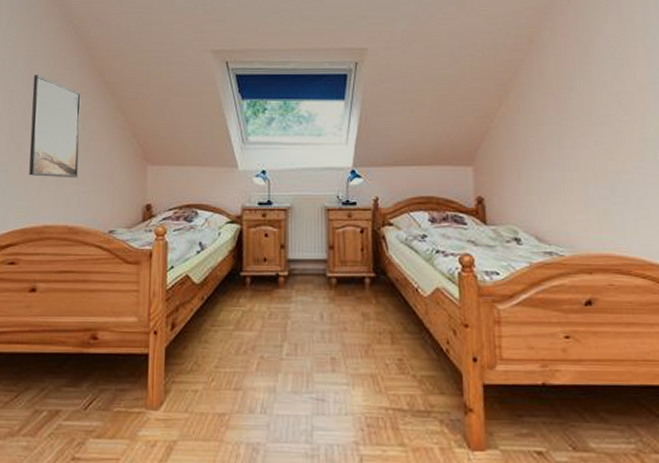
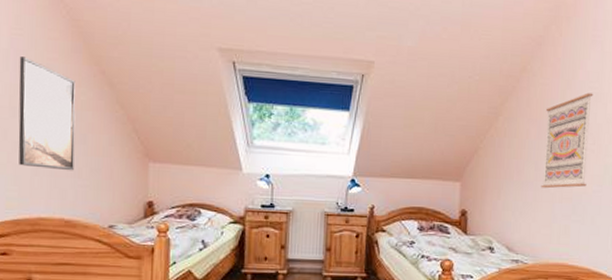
wall art: none [562,59,625,168] -> present [541,92,593,189]

